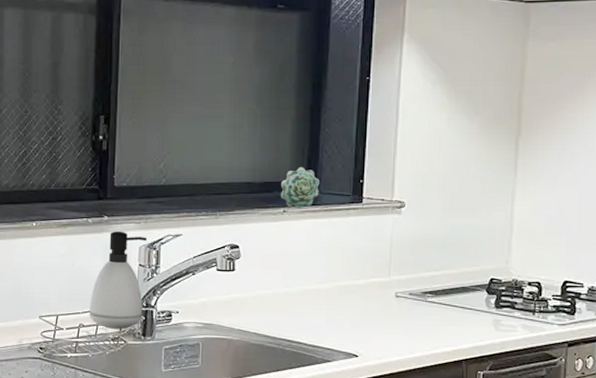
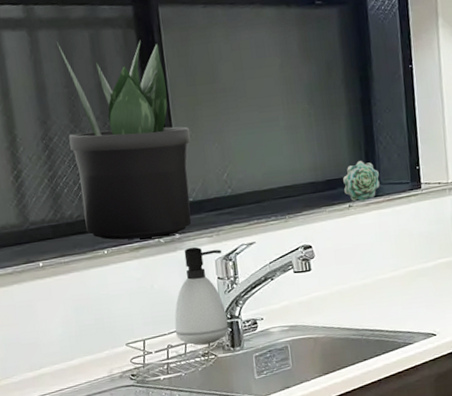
planter: none [17,20,134,217] -> present [57,39,192,240]

